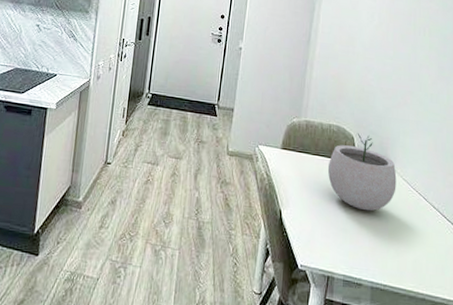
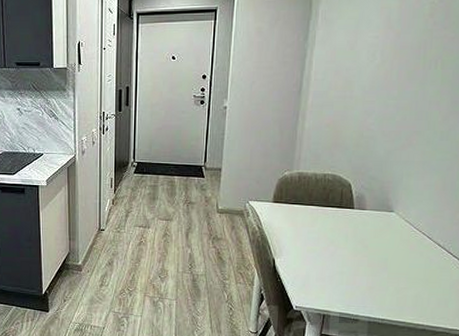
plant pot: present [327,133,397,211] -> none [322,180,398,254]

